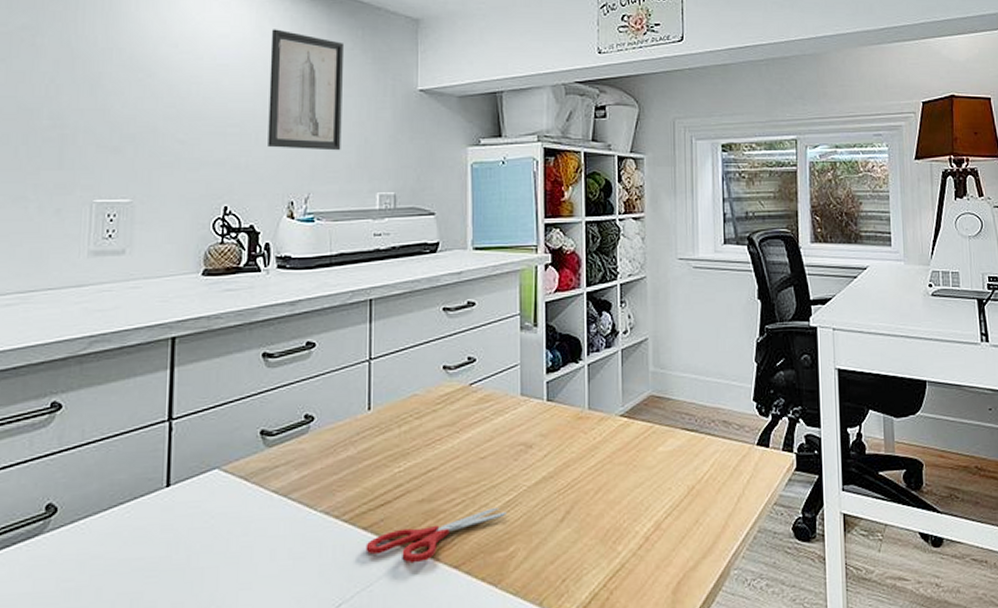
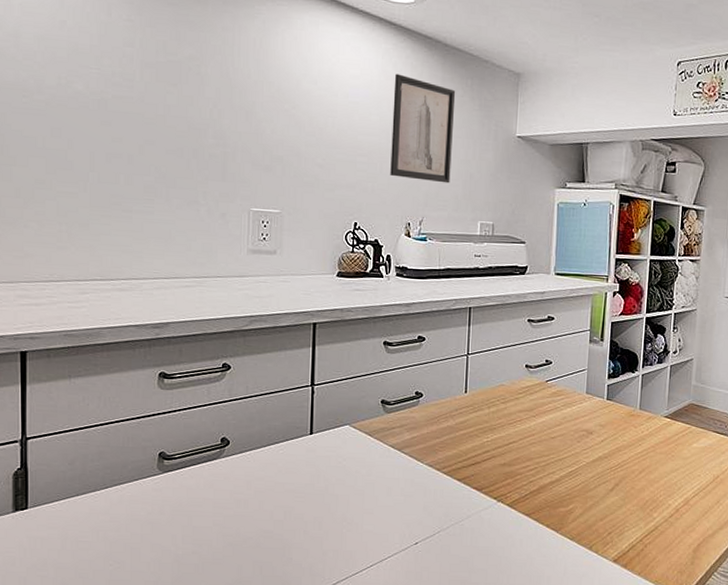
scissors: present [365,508,506,564] -> none [459,476,569,509]

